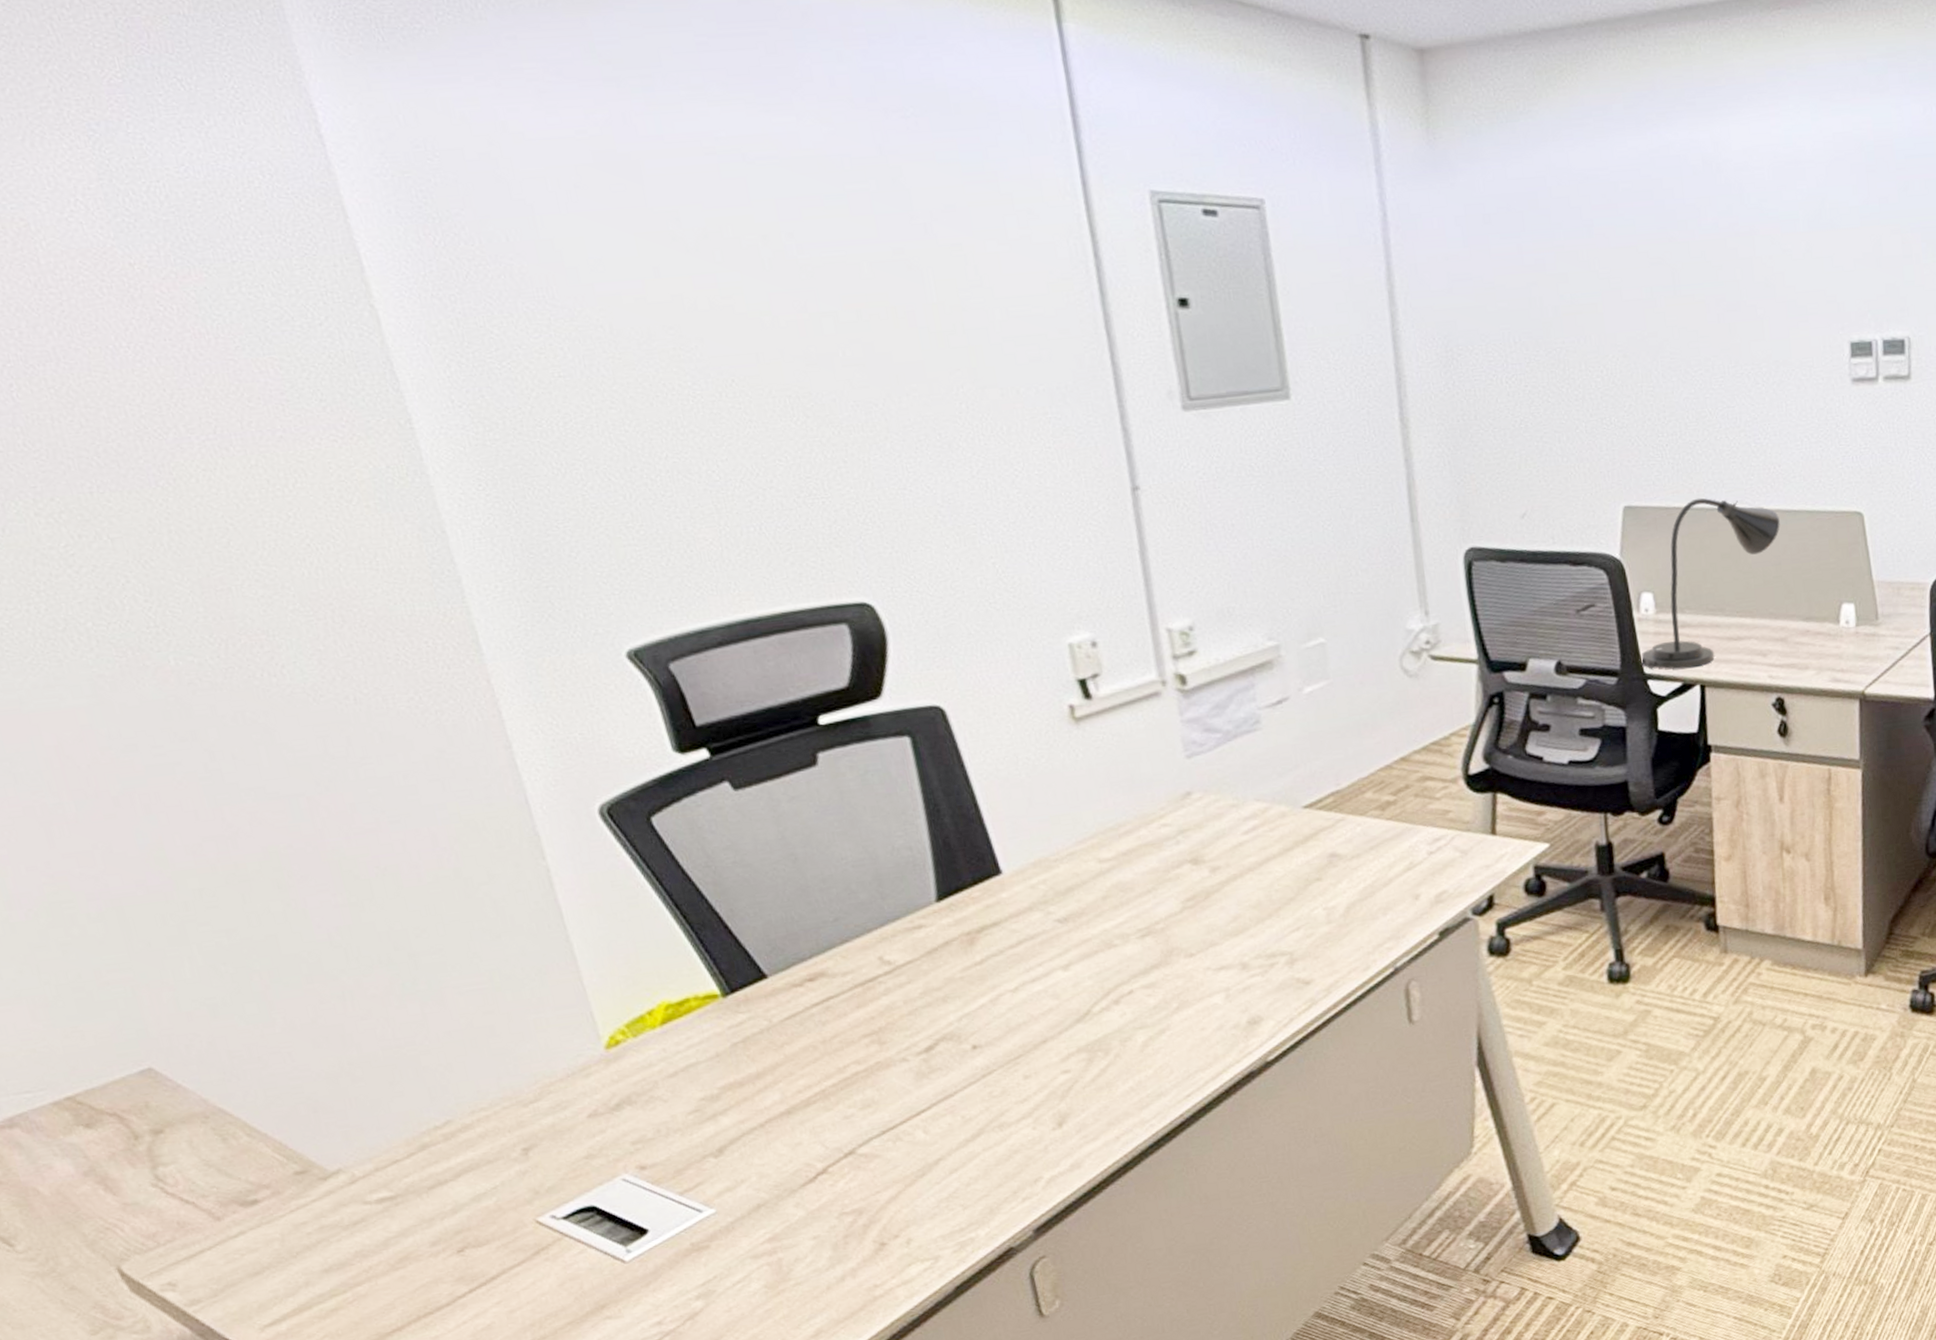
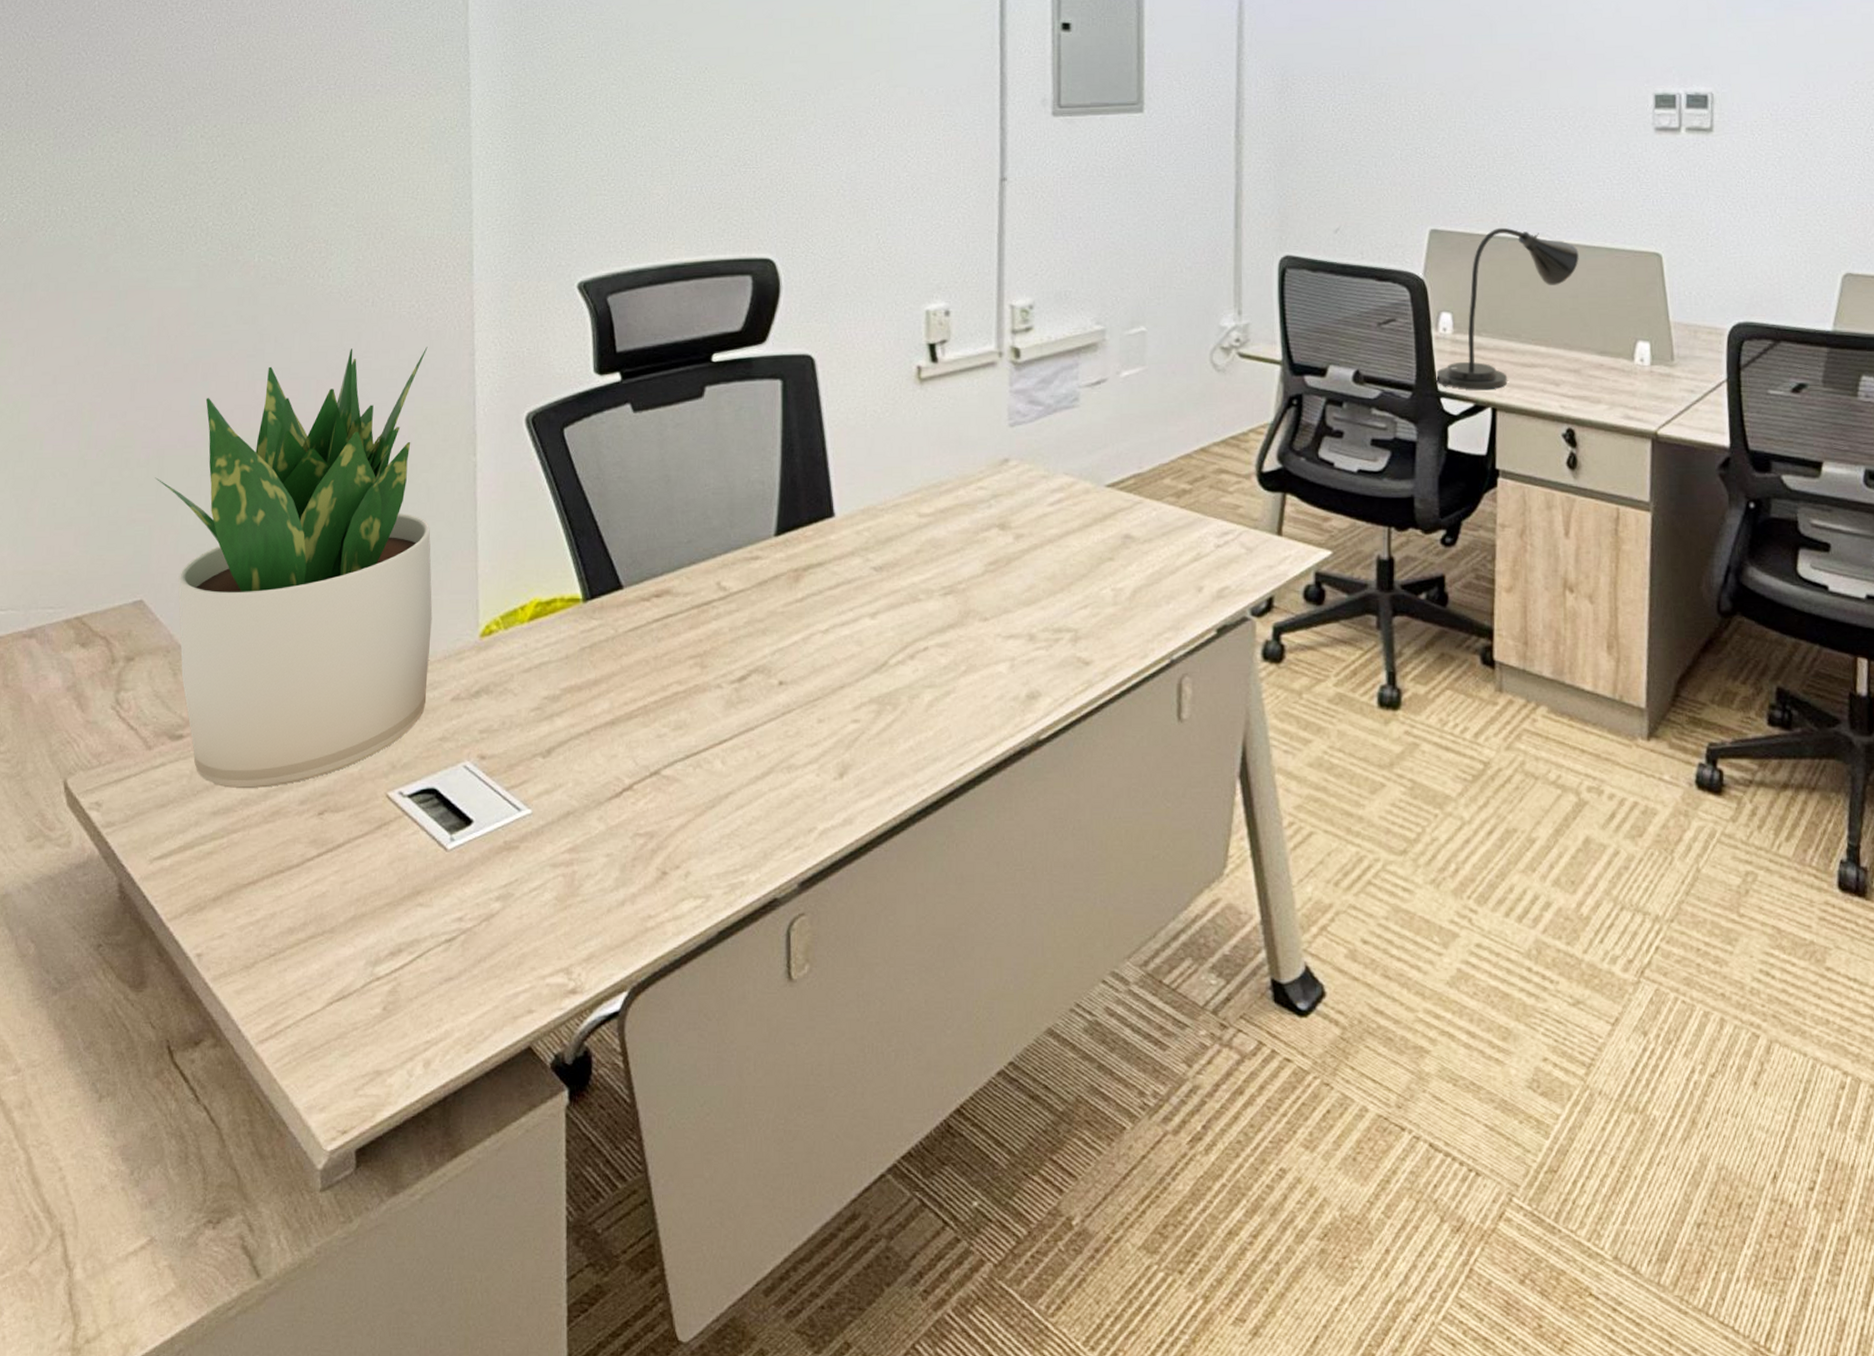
planter: none [118,744,558,1244] -> present [155,347,433,788]

